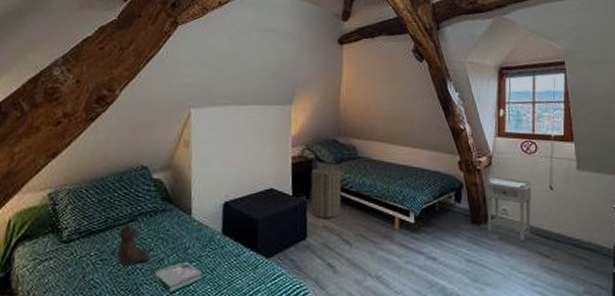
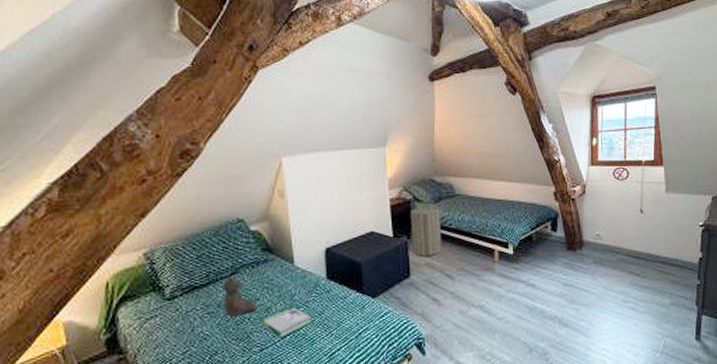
nightstand: present [485,177,532,241] -> none [580,204,624,262]

